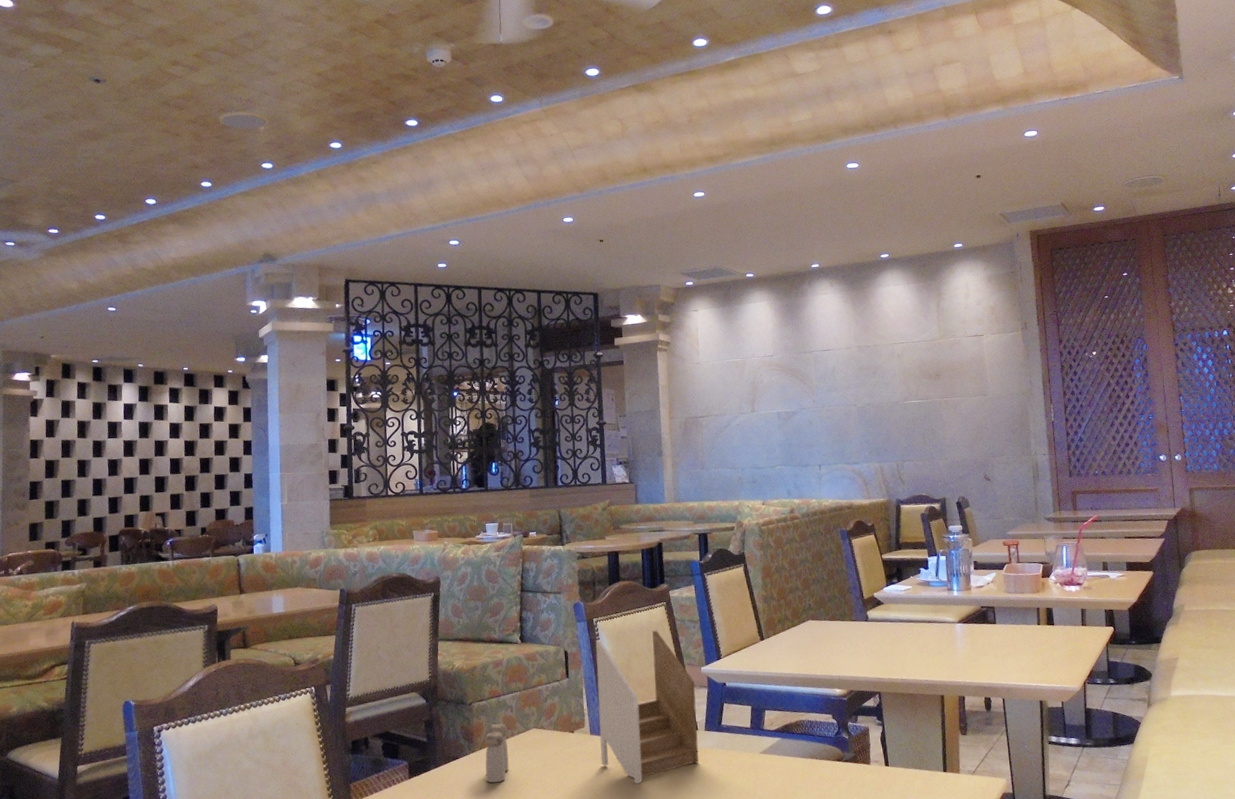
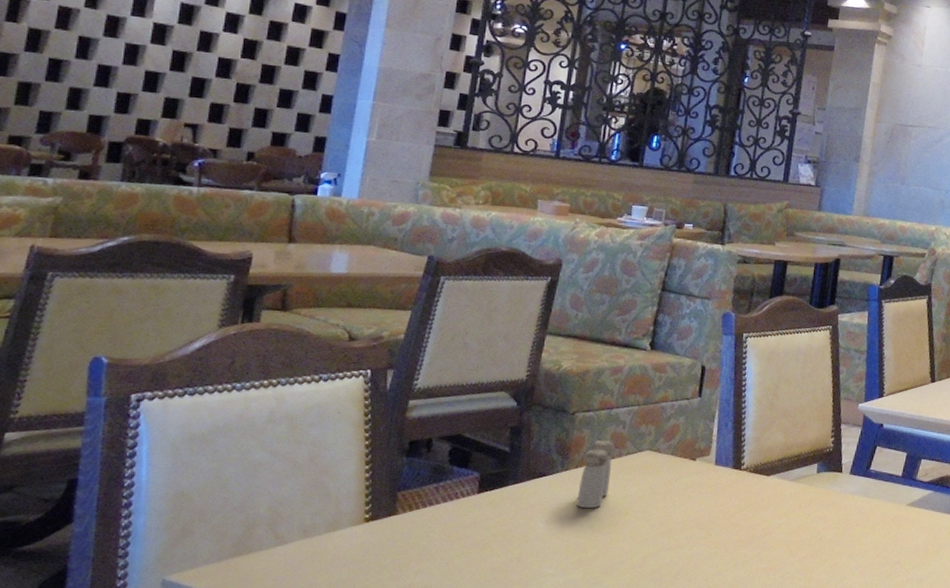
napkin holder: present [595,630,699,785] -> none [722,355,849,526]

